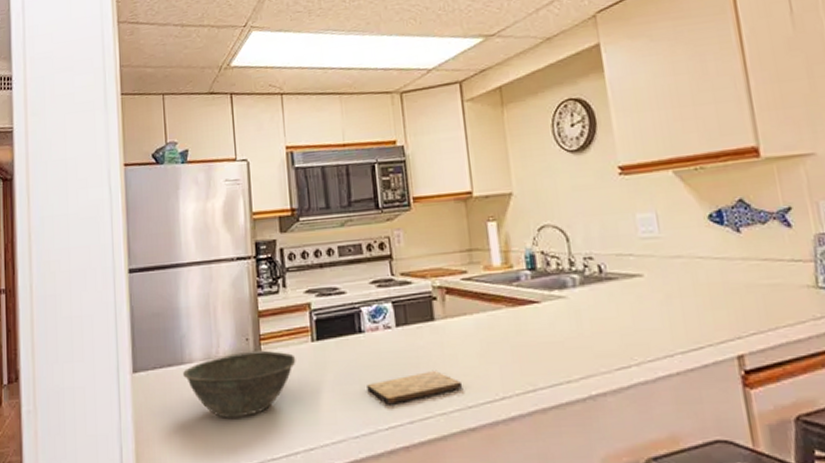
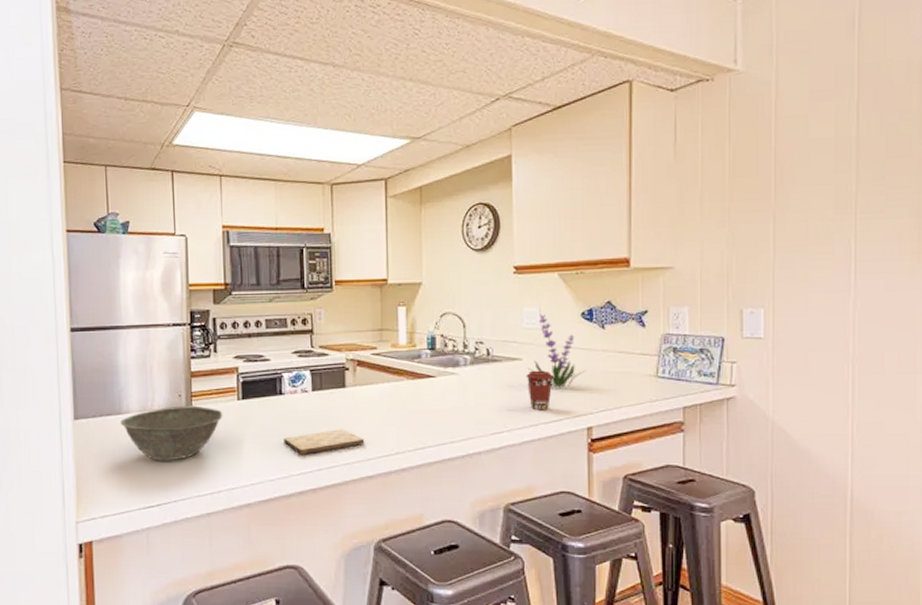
coffee cup: none [650,287,686,338] -> present [526,370,553,411]
plant: none [652,219,724,308] -> present [528,313,585,388]

